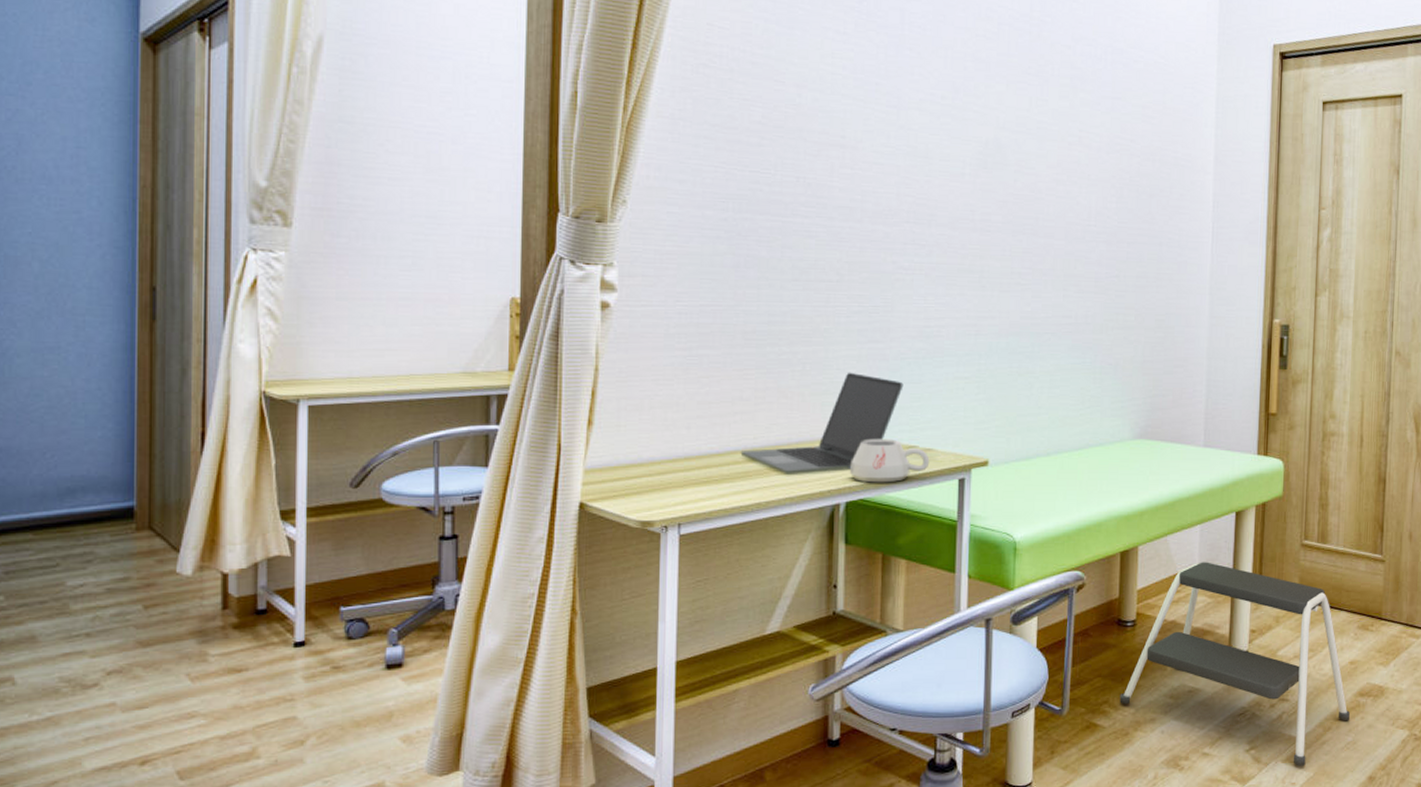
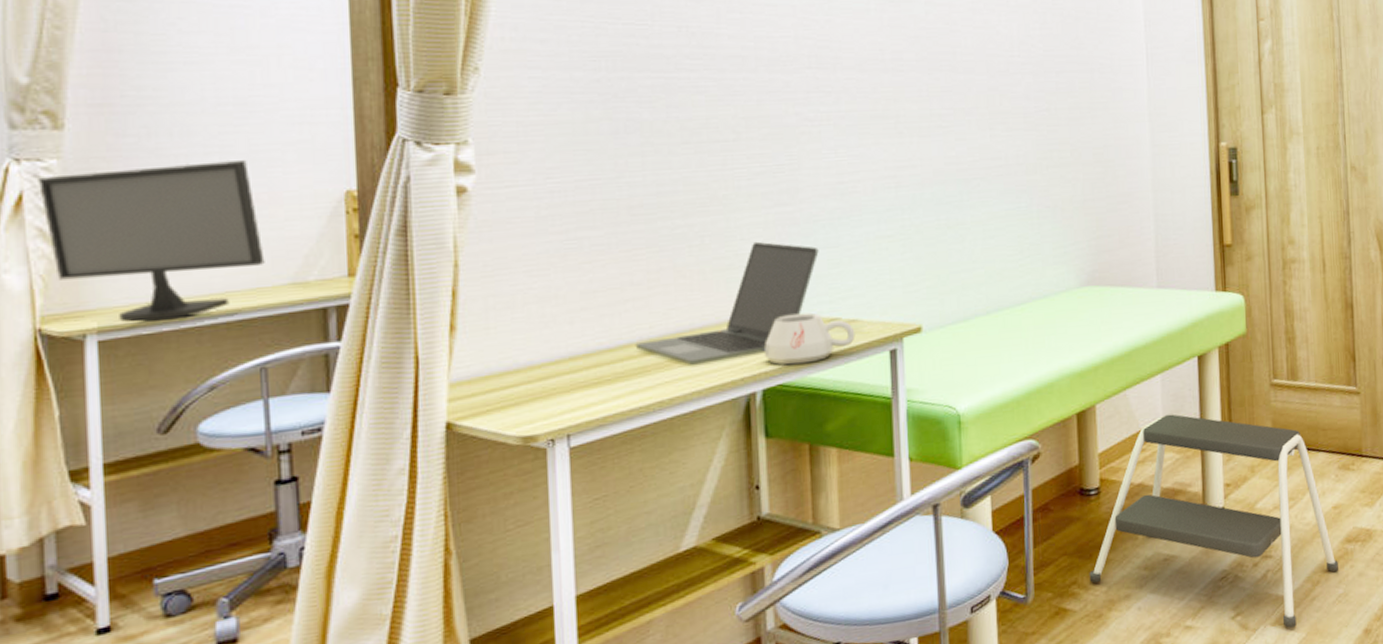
computer monitor: none [270,264,443,394] -> present [38,160,265,322]

